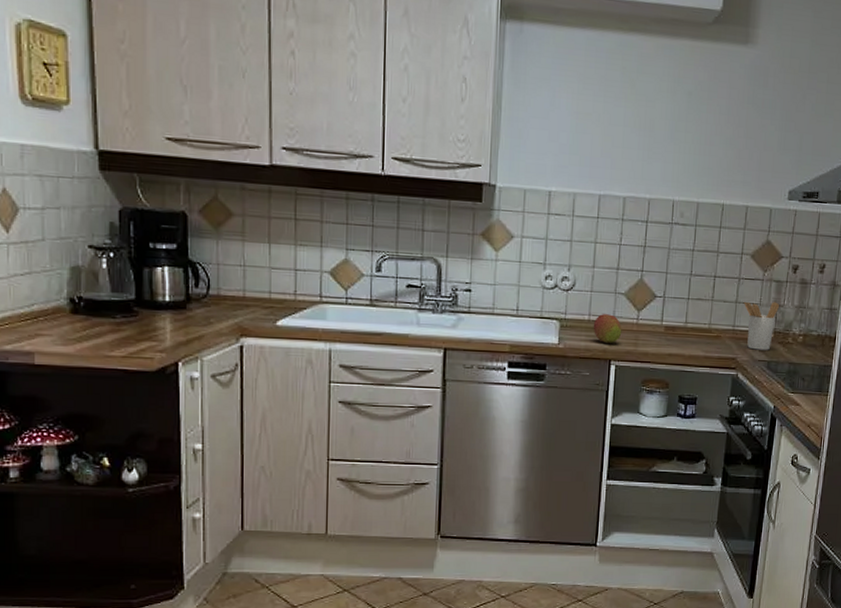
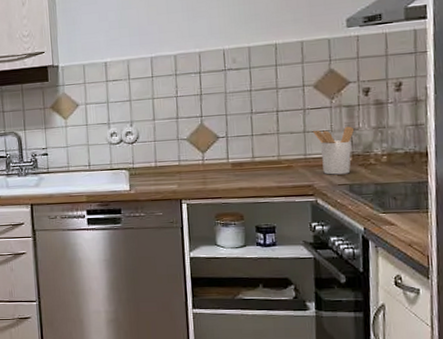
fruit: present [593,314,622,343] -> none [160,159,189,185]

